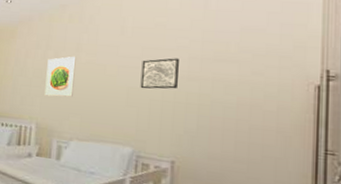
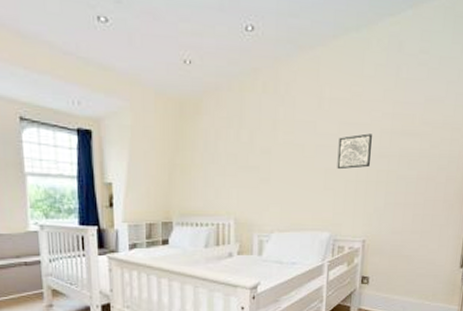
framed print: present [44,56,77,97] -> none [241,135,273,186]

